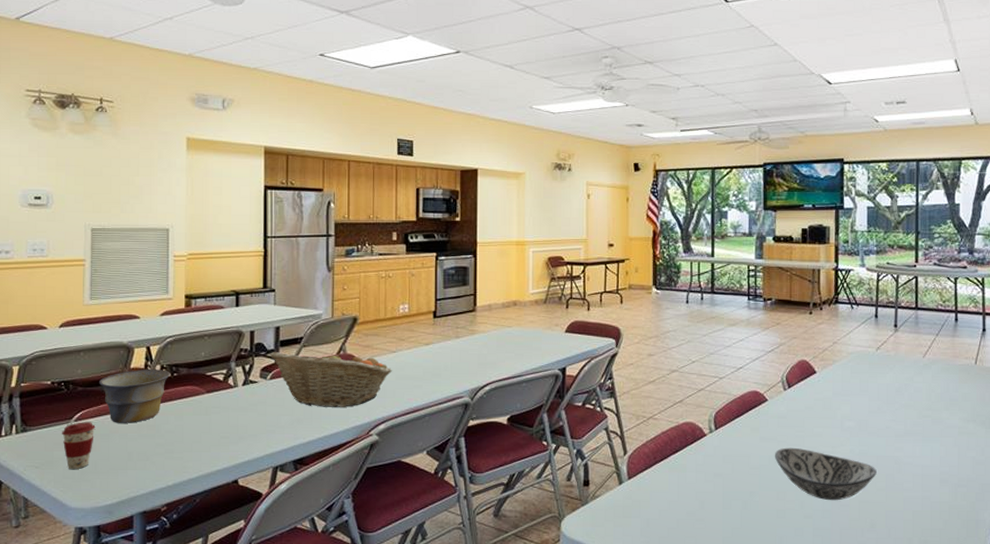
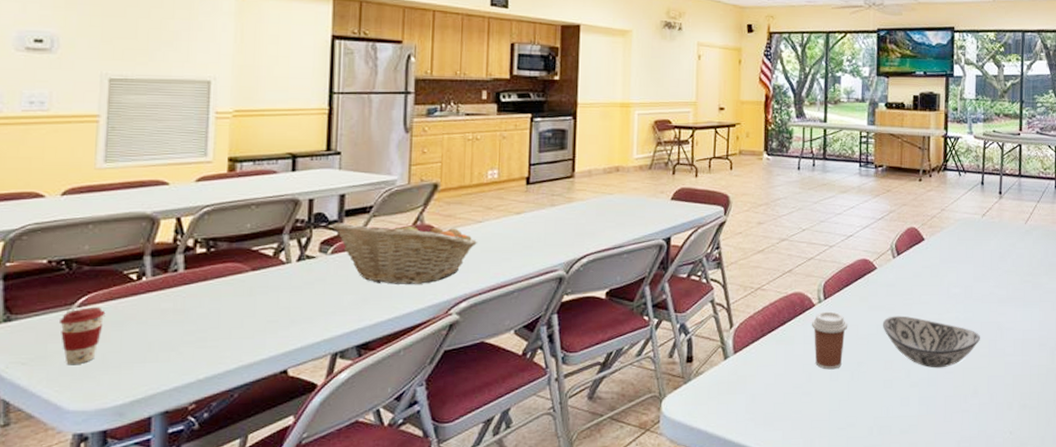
bowl: present [99,369,171,423] -> none [113,244,207,308]
coffee cup: none [702,441,740,498] -> present [811,311,848,370]

